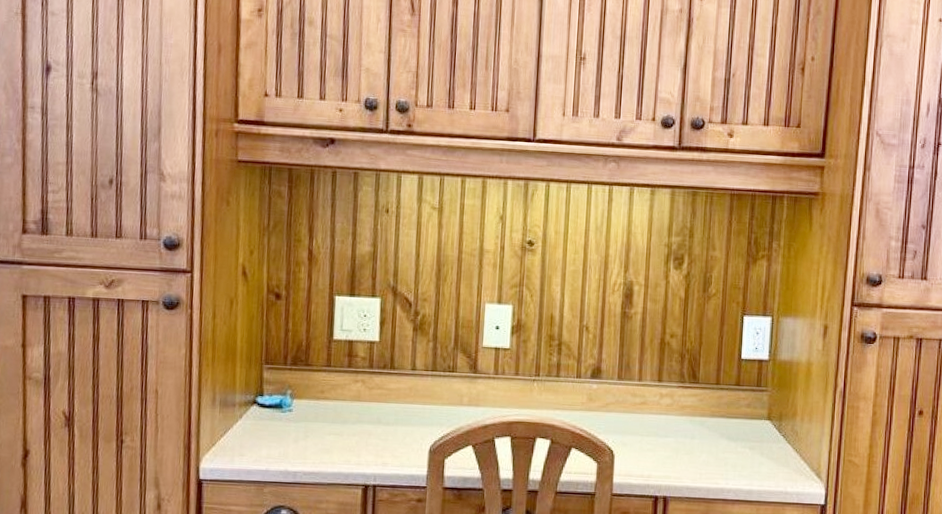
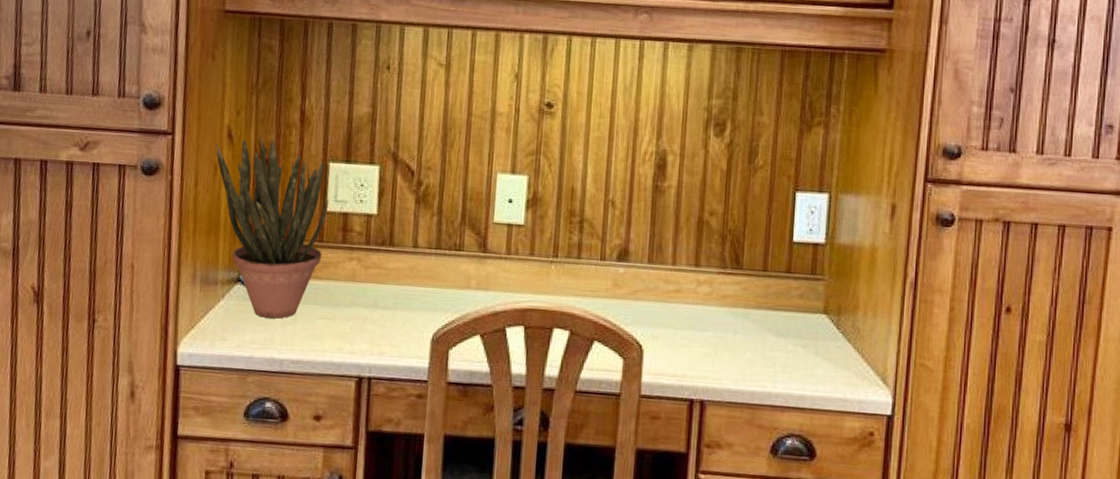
potted plant: none [231,273,336,436] -> present [215,135,329,319]

